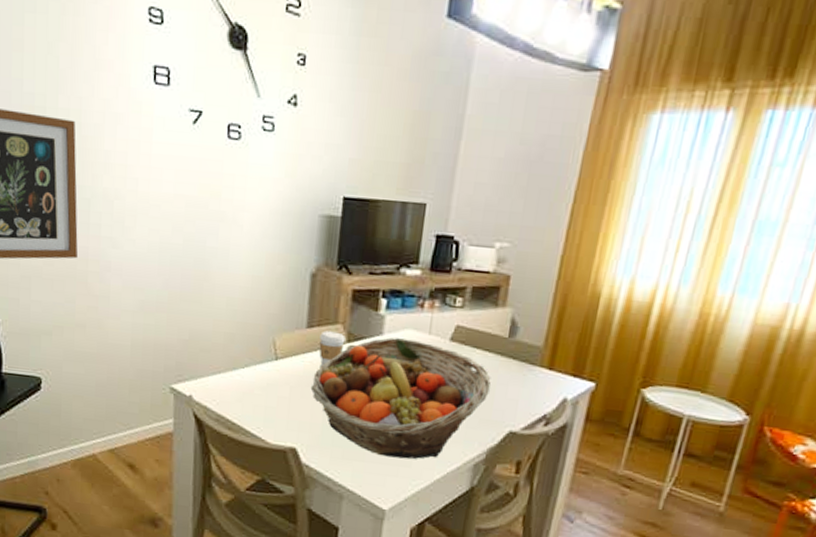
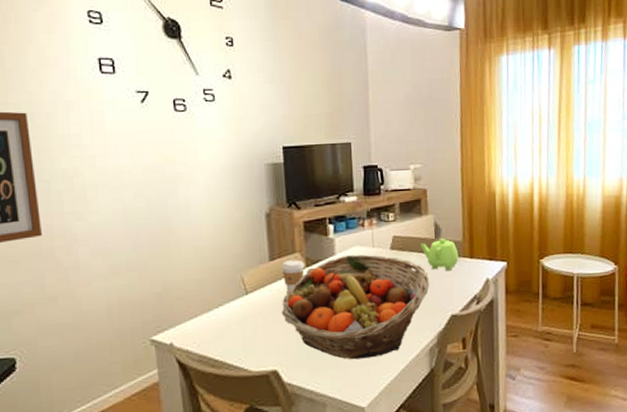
teapot: none [488,338,535,380] -> present [420,238,459,271]

